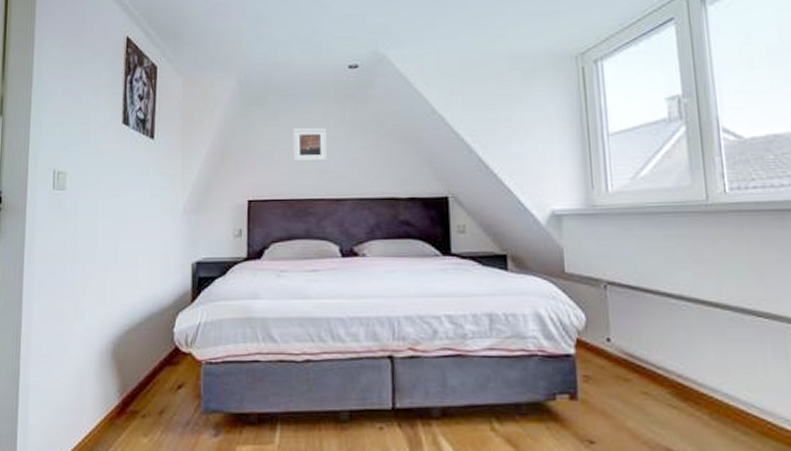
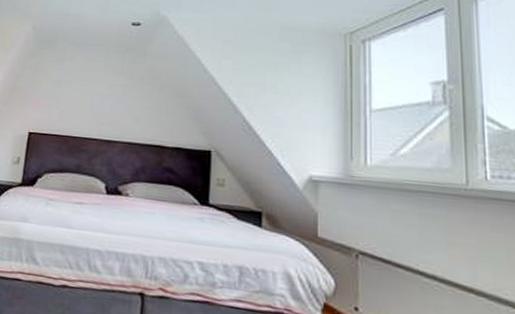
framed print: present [293,127,328,162] -> none [73,72,107,105]

